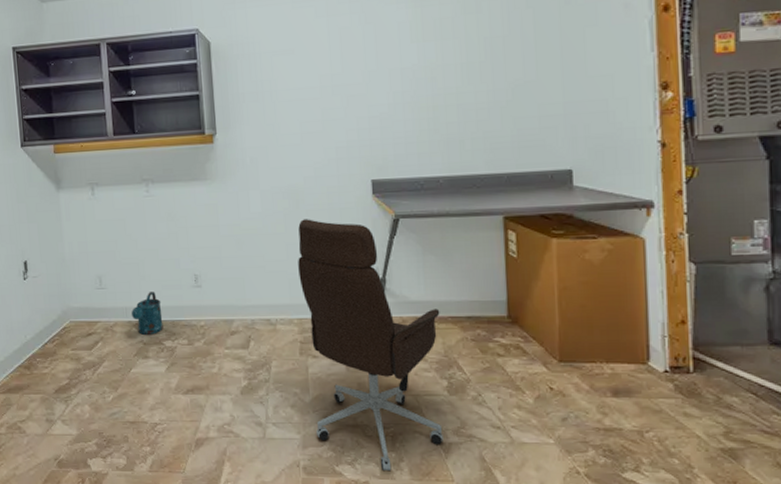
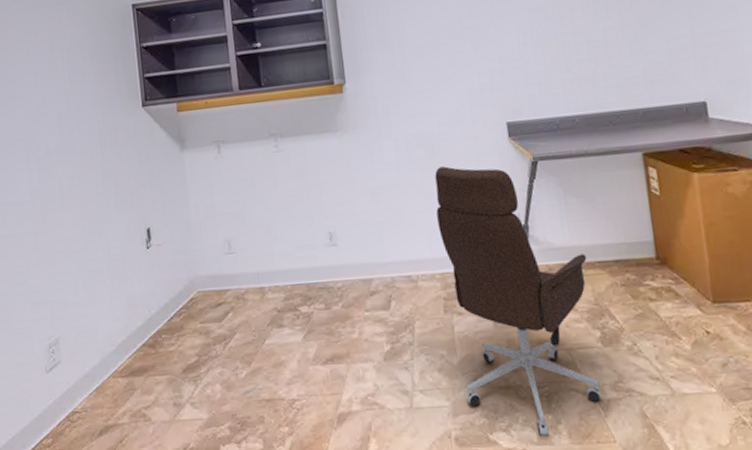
watering can: present [131,292,163,335] -> none [263,253,298,301]

